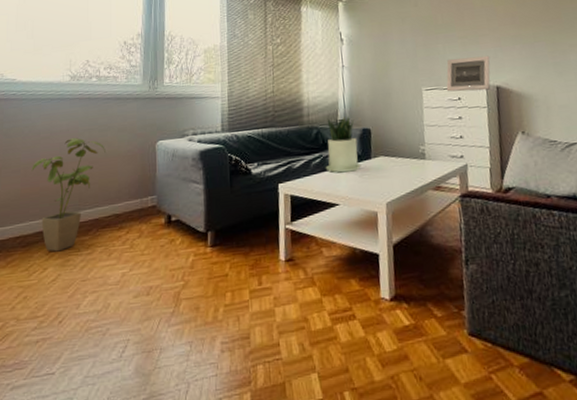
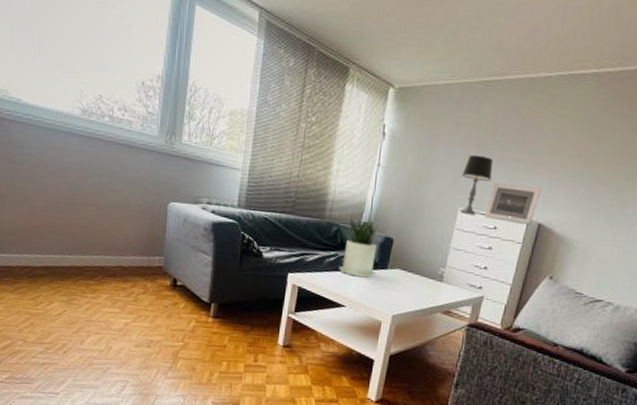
house plant: present [31,138,105,252] -> none [38,179,115,290]
table lamp: none [417,39,444,93] -> present [460,154,494,216]

